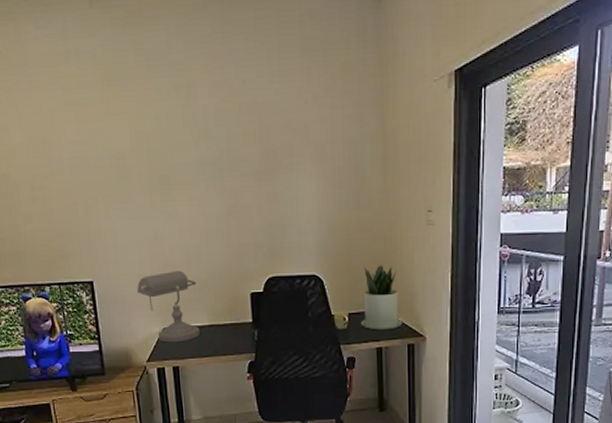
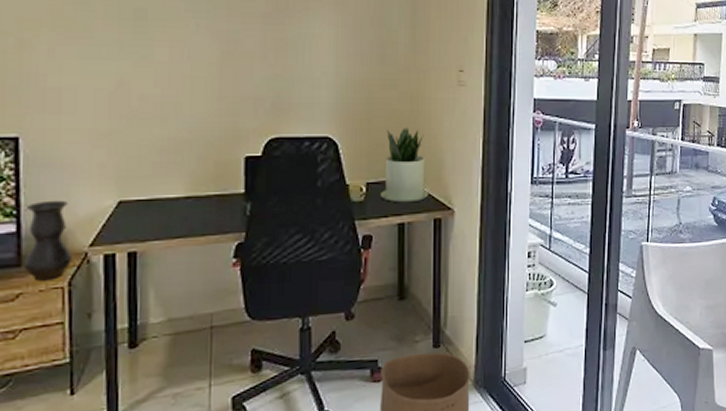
vase: none [104,327,136,386] -> present [23,200,72,281]
desk lamp: present [137,270,200,343] -> none [86,127,173,220]

